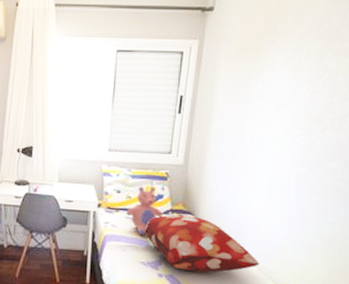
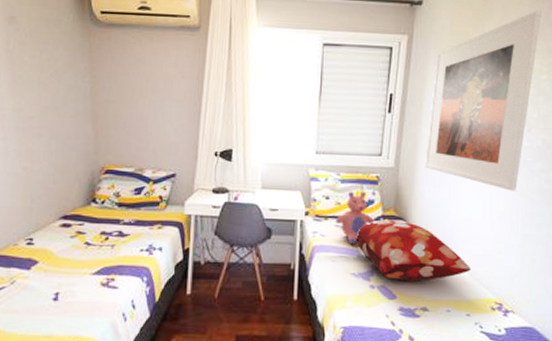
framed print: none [214,11,338,190] -> present [425,10,541,191]

